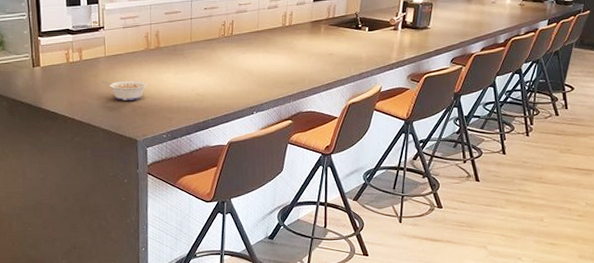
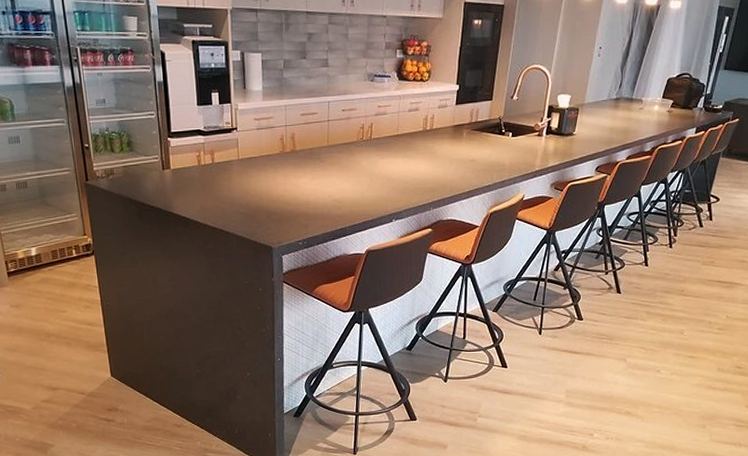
legume: present [102,80,147,101] -> none [235,184,282,206]

